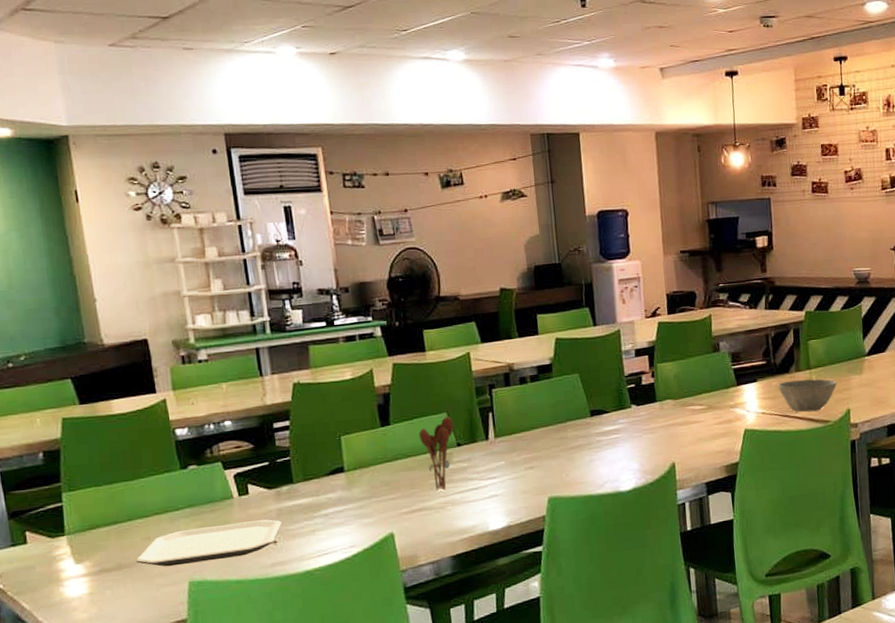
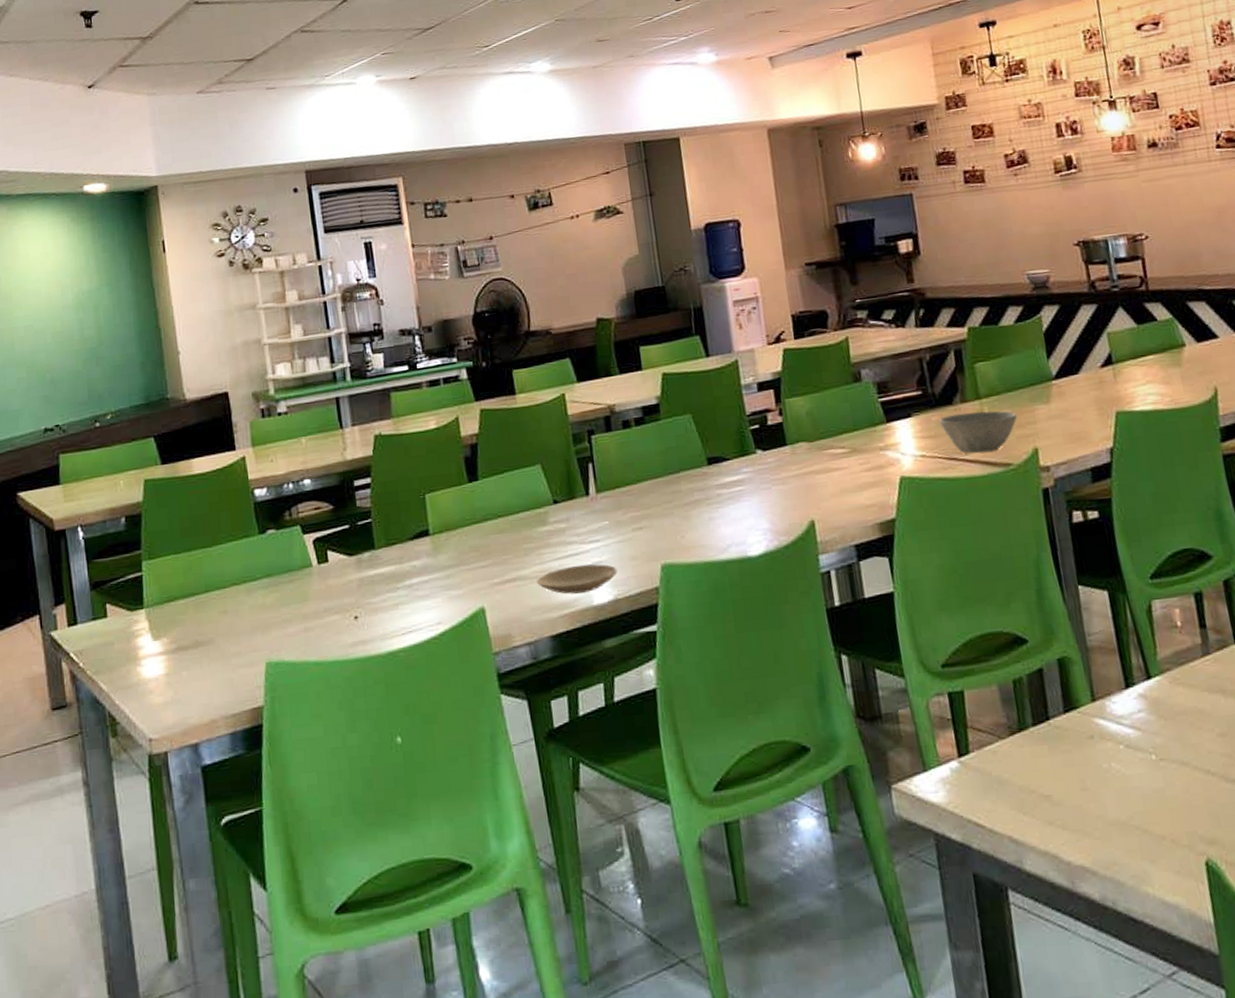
plate: present [136,519,283,567] -> none [212,591,364,645]
utensil holder: present [418,416,454,491] -> none [510,469,550,557]
plate: none [441,496,511,522] -> present [537,563,618,594]

